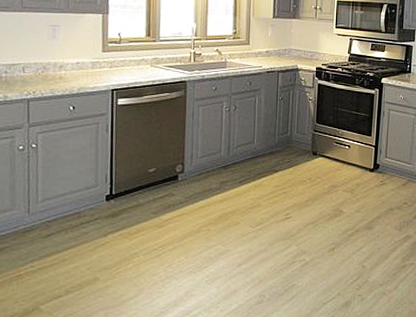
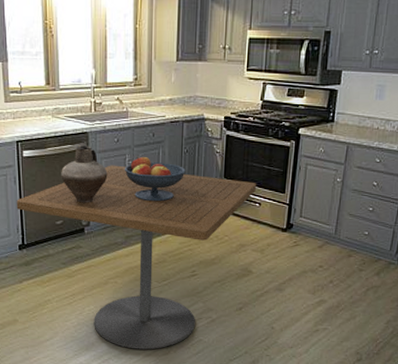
dining table: none [106,112,346,301] -> present [16,165,257,350]
pitcher: none [156,93,205,150] -> present [61,145,108,203]
fruit bowl: none [221,103,281,147] -> present [124,156,186,202]

